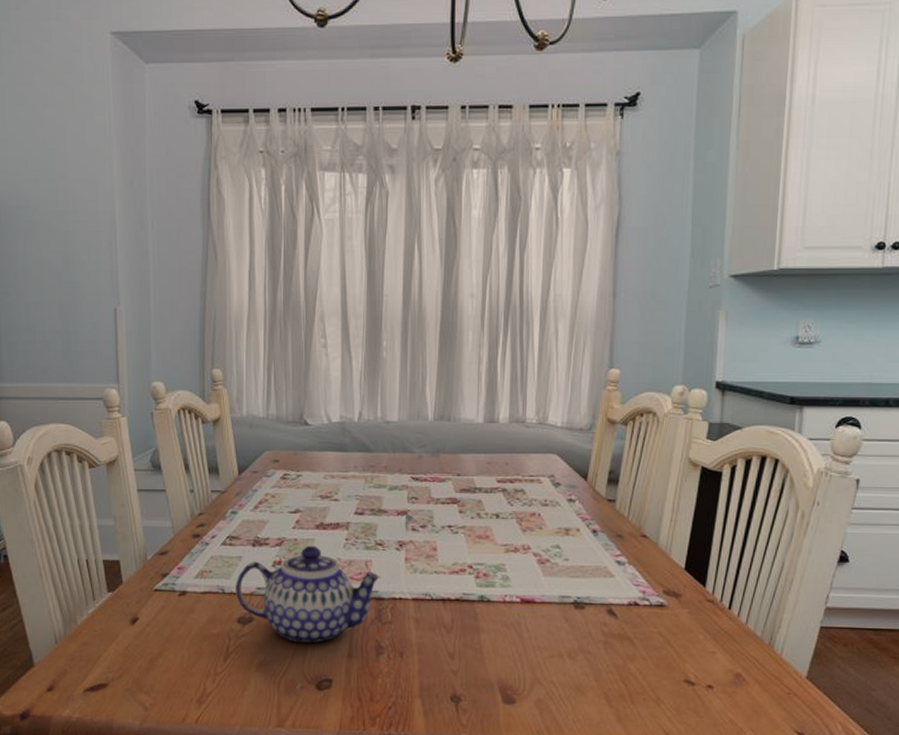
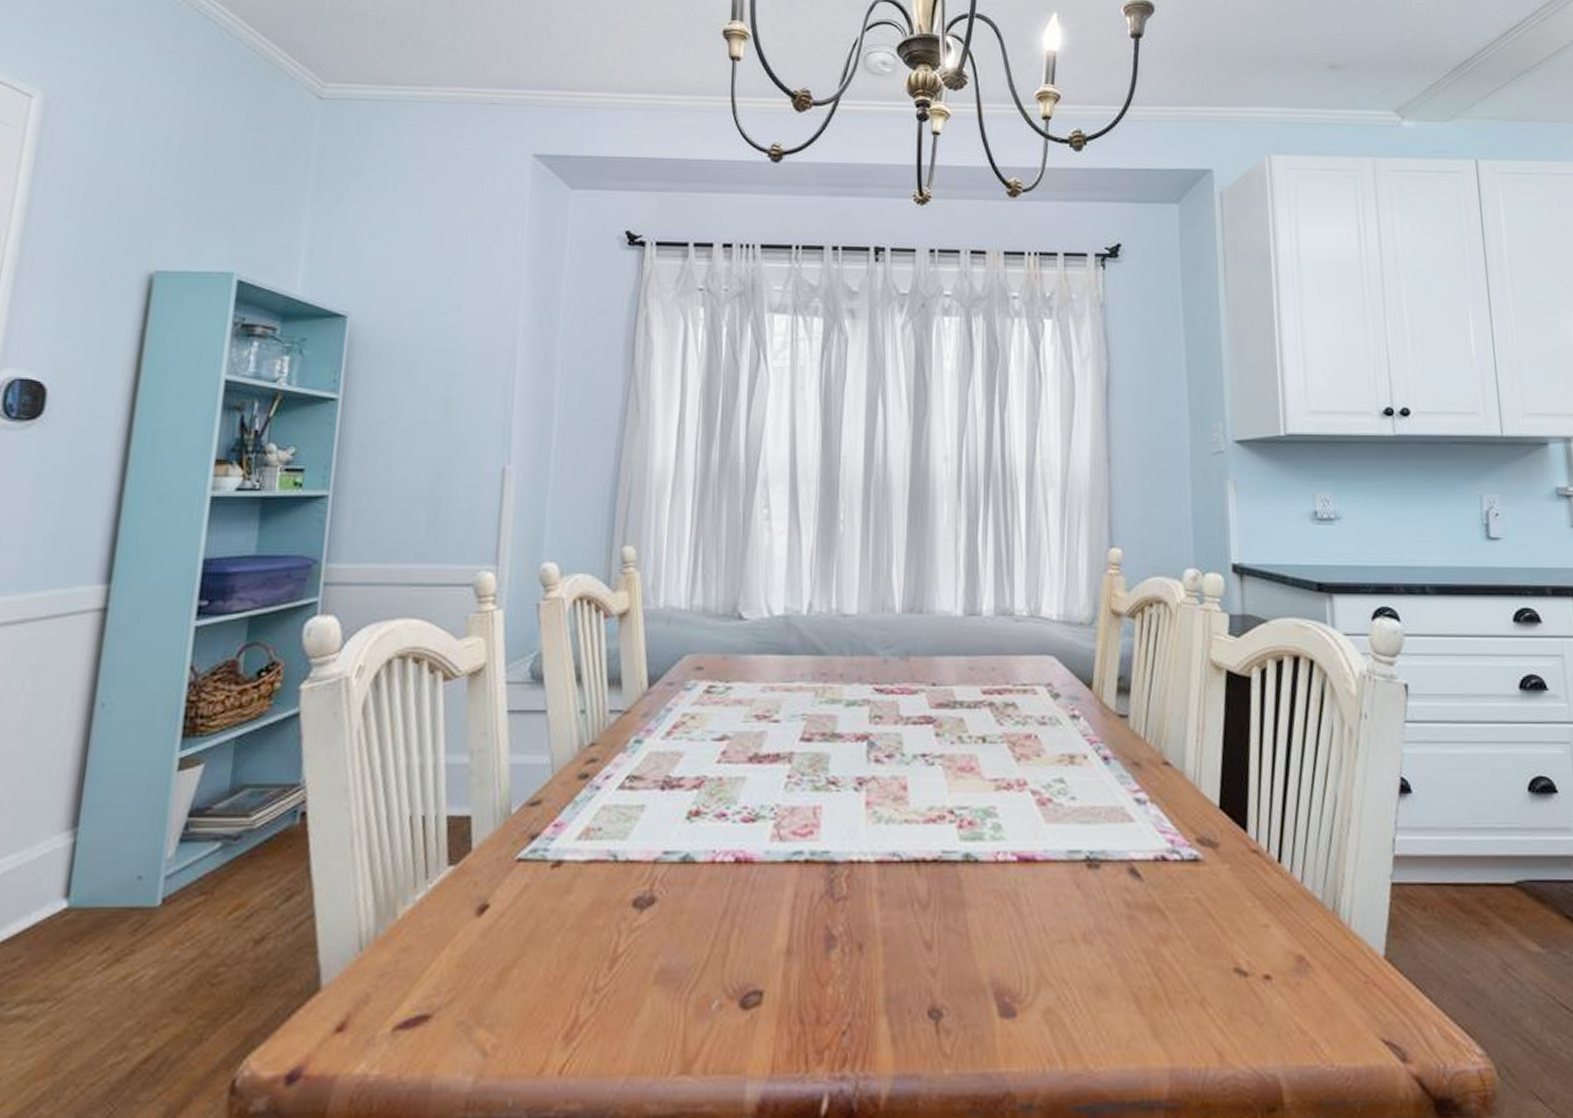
teapot: present [235,545,381,644] -> none [633,785,834,936]

